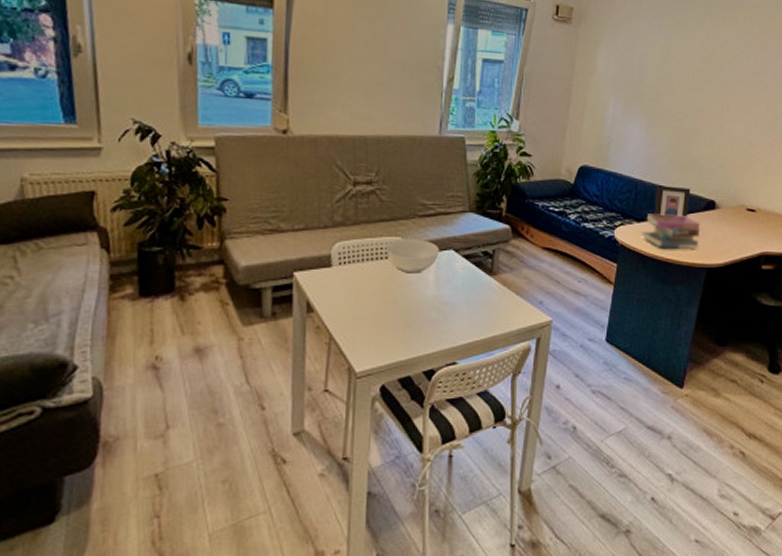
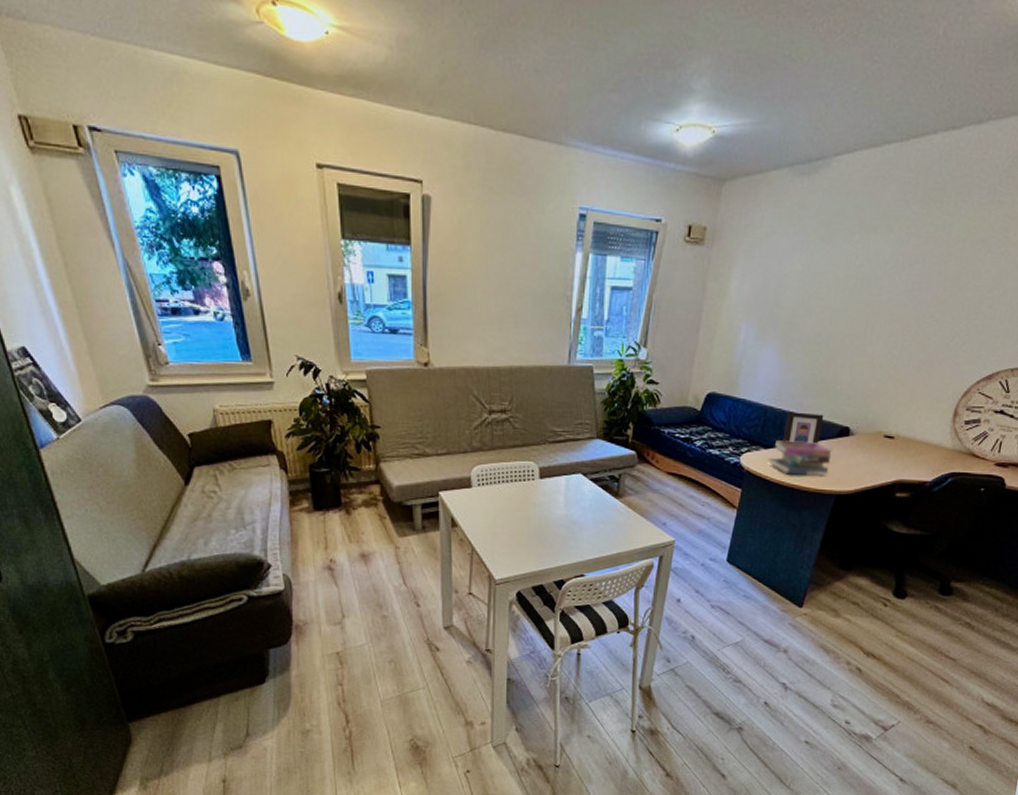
bowl: present [385,239,440,274] -> none [519,463,569,495]

